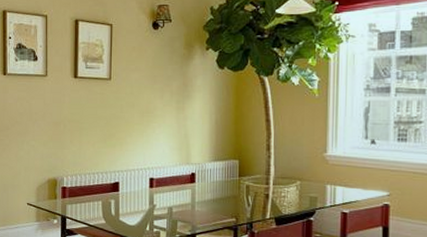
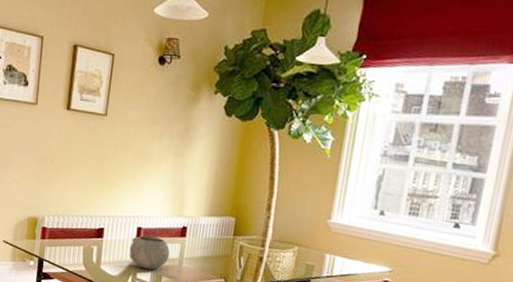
bowl: none [144,185,182,217] -> present [129,235,170,270]

